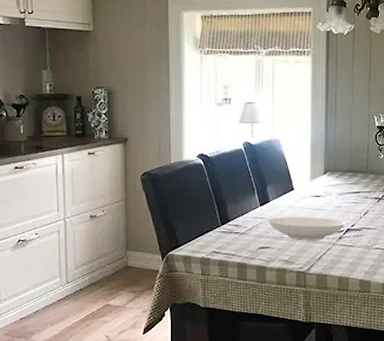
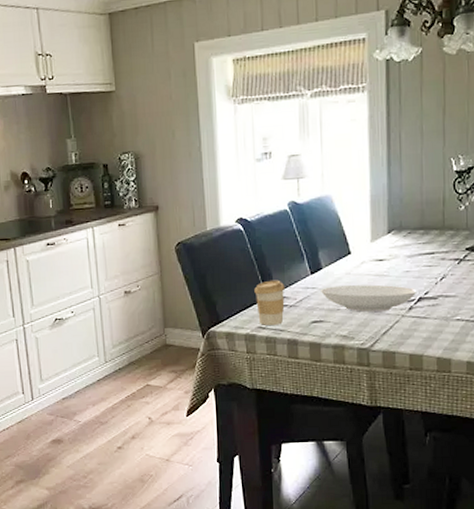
coffee cup: none [211,210,238,250] -> present [254,280,285,325]

